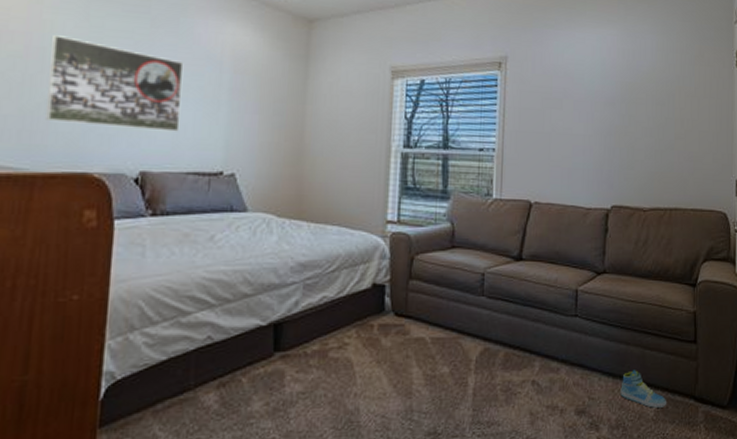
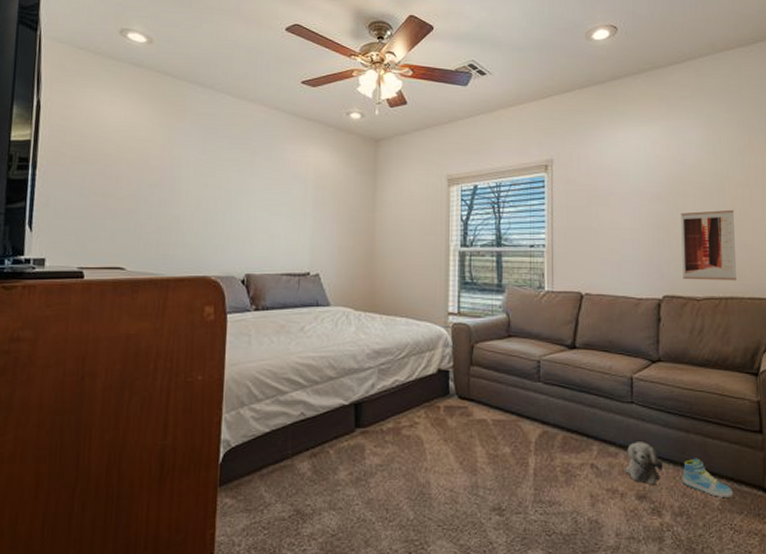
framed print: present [46,35,184,132] -> none [176,167,277,240]
plush toy: none [566,356,604,399] -> present [625,442,664,484]
wall art: none [631,119,683,192] -> present [681,209,737,281]

